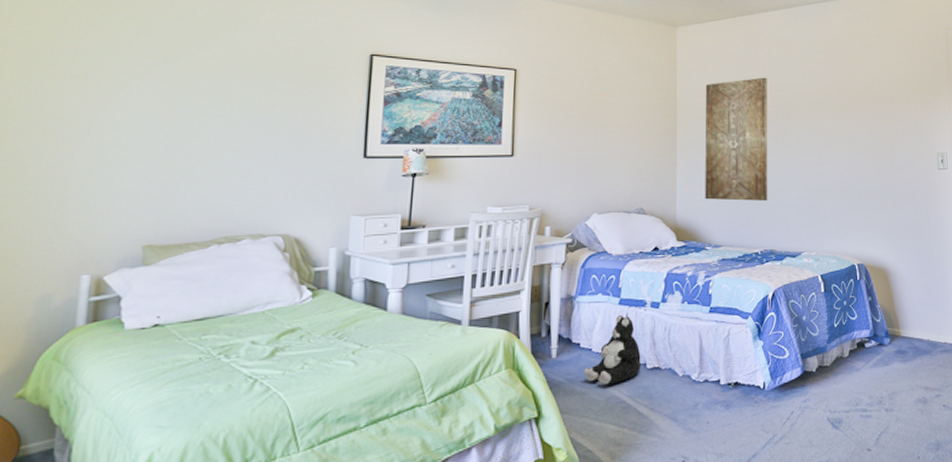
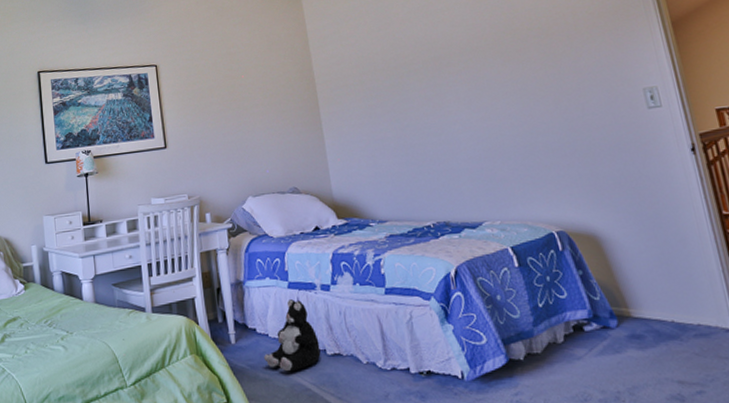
wall art: present [705,77,768,201] -> none [341,32,432,173]

